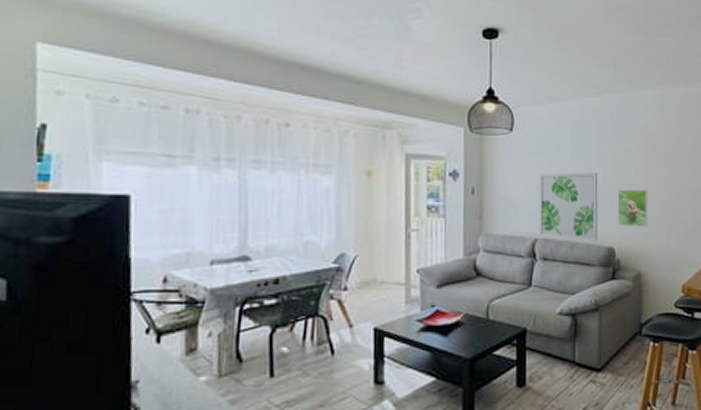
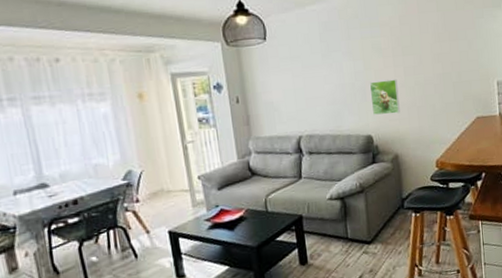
wall art: present [538,172,598,241] -> none [296,68,356,134]

